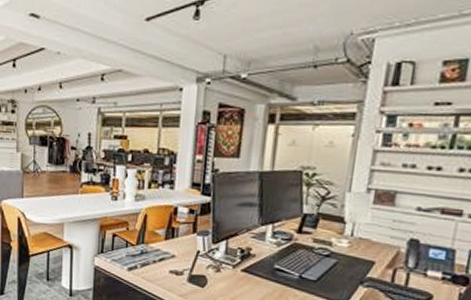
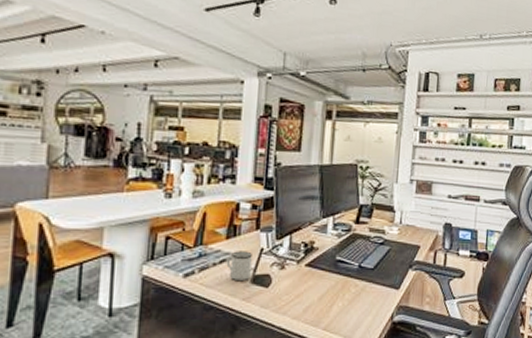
mug: none [165,251,189,279] -> present [226,251,252,280]

